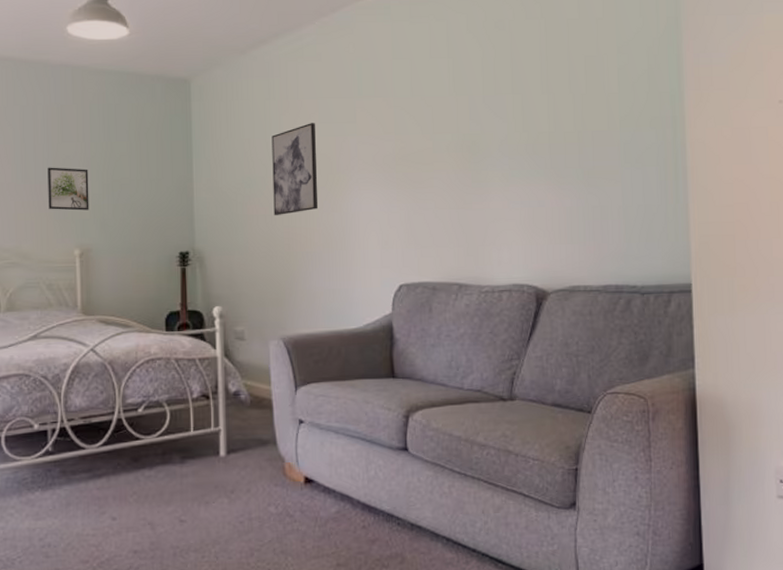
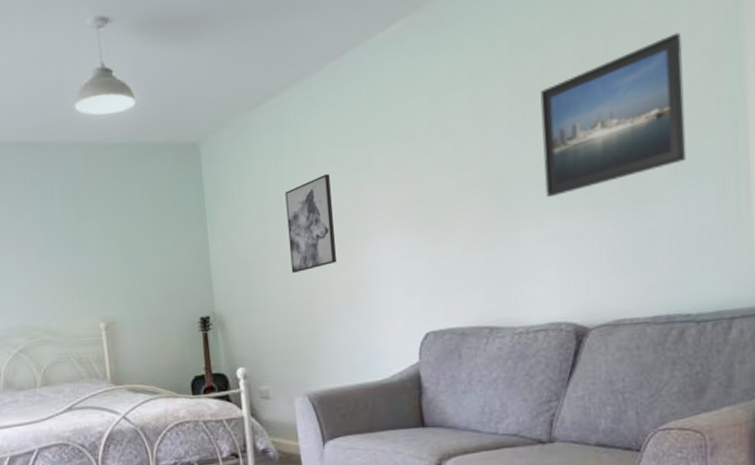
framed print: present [47,167,89,211] -> none [68,244,111,287]
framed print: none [510,31,634,167] -> present [540,32,687,198]

